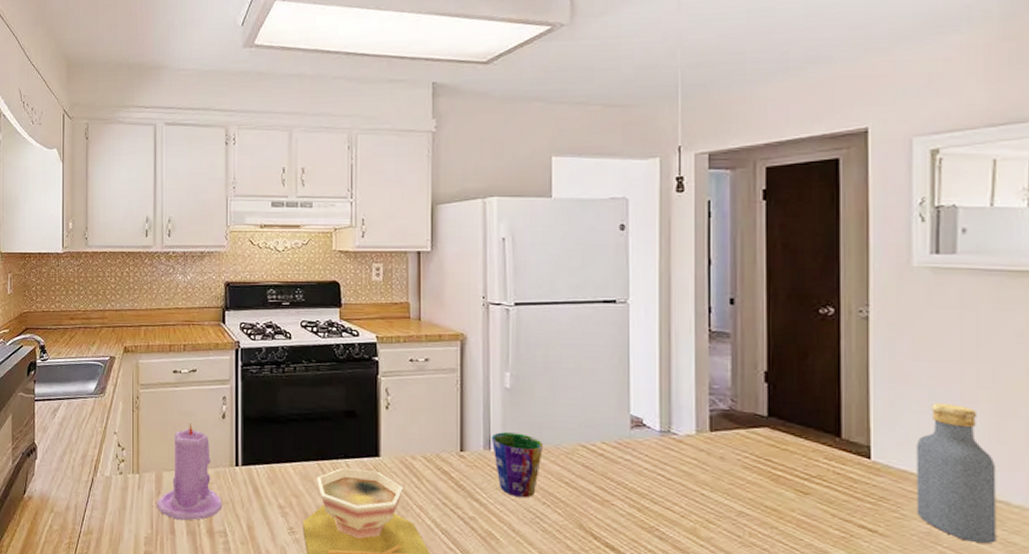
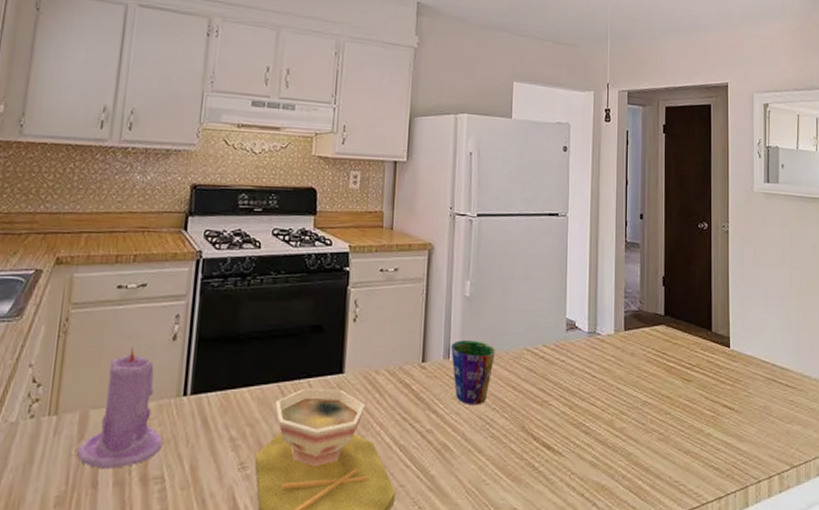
vodka: present [916,403,997,544] -> none [757,300,804,411]

